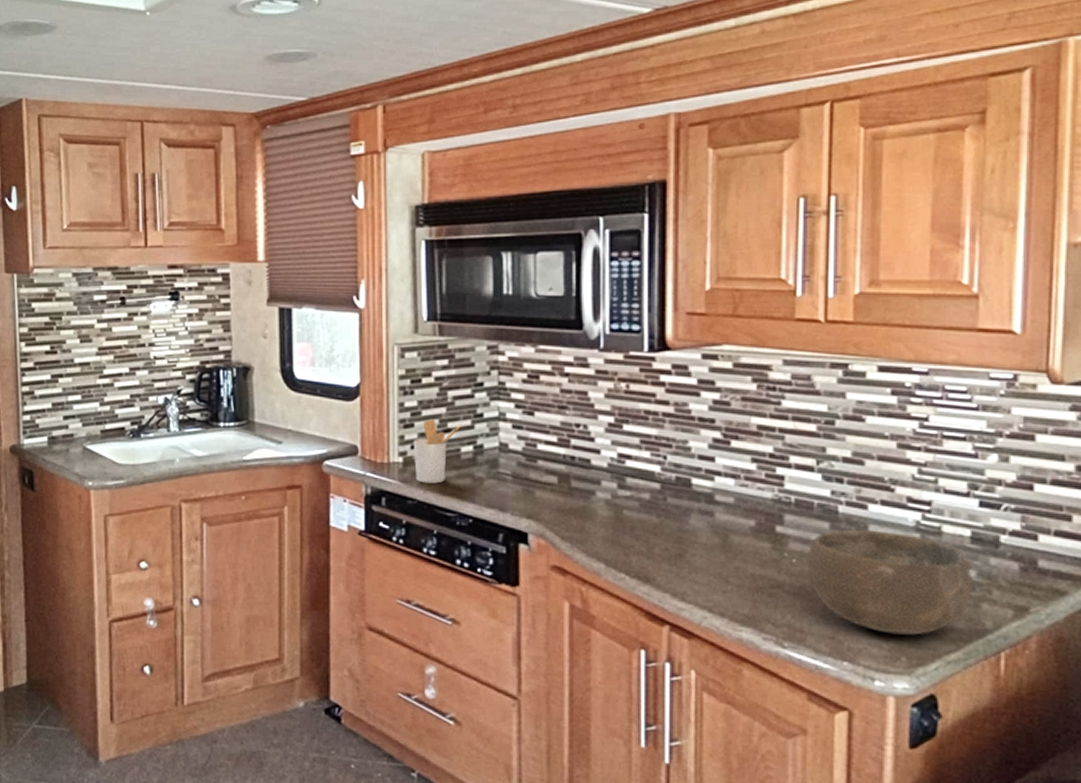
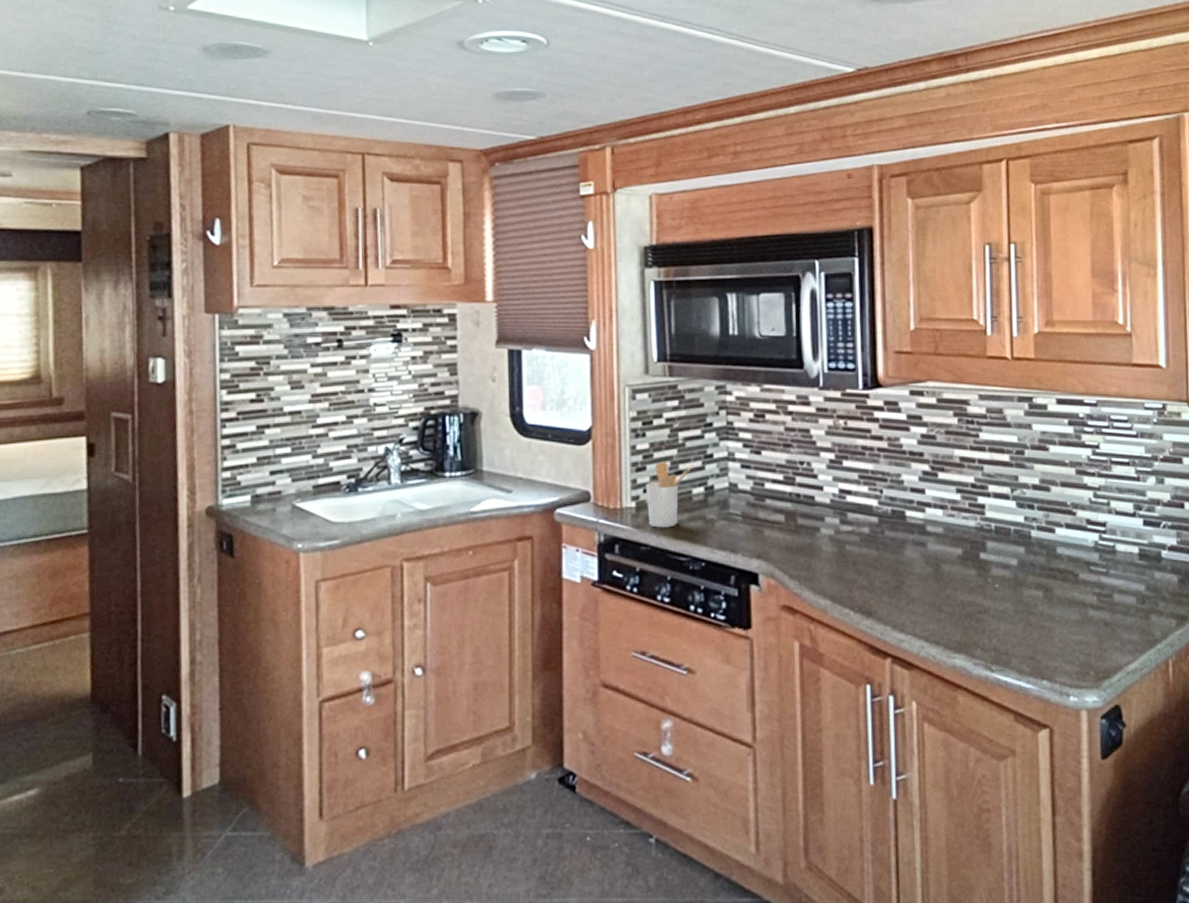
bowl: present [807,529,973,635] -> none [1007,552,1142,650]

